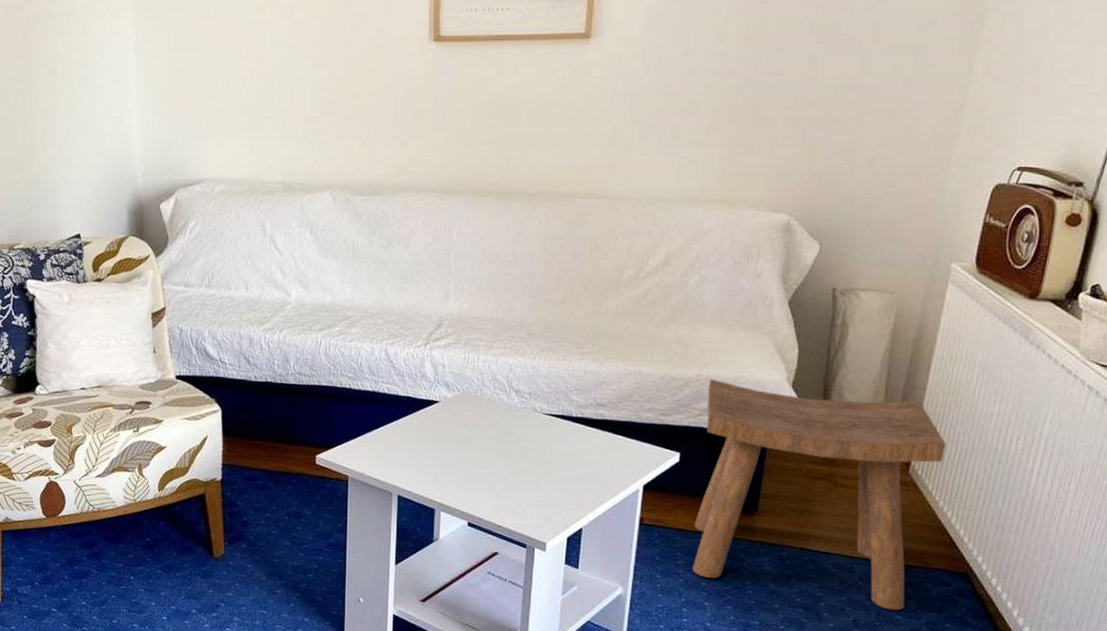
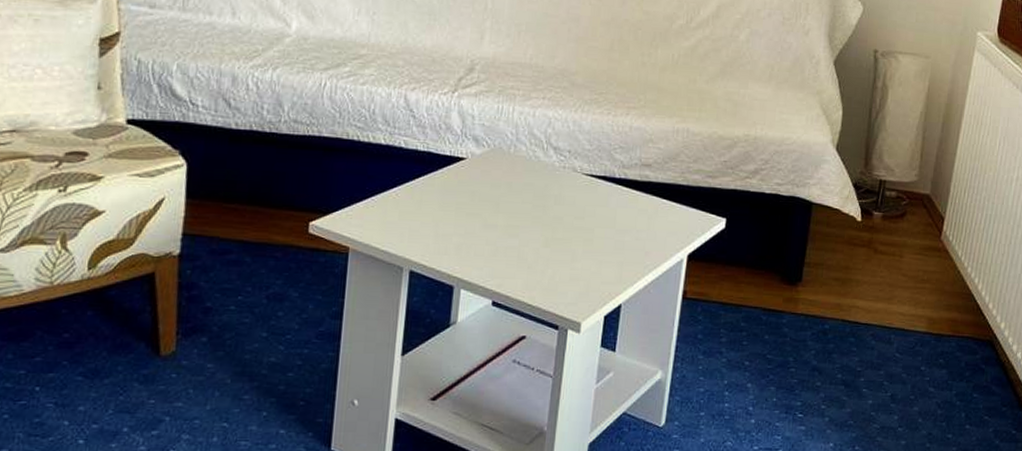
stool: present [692,379,946,611] -> none [736,139,973,382]

